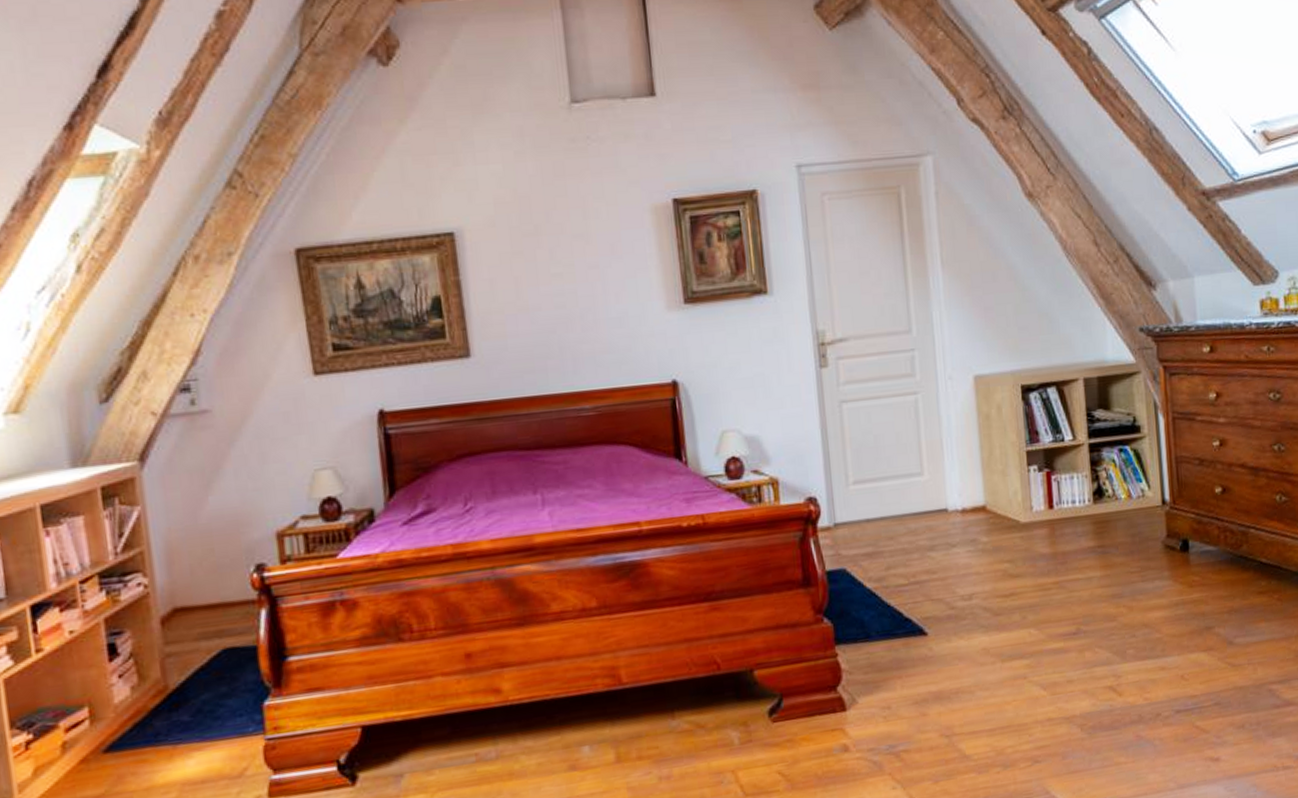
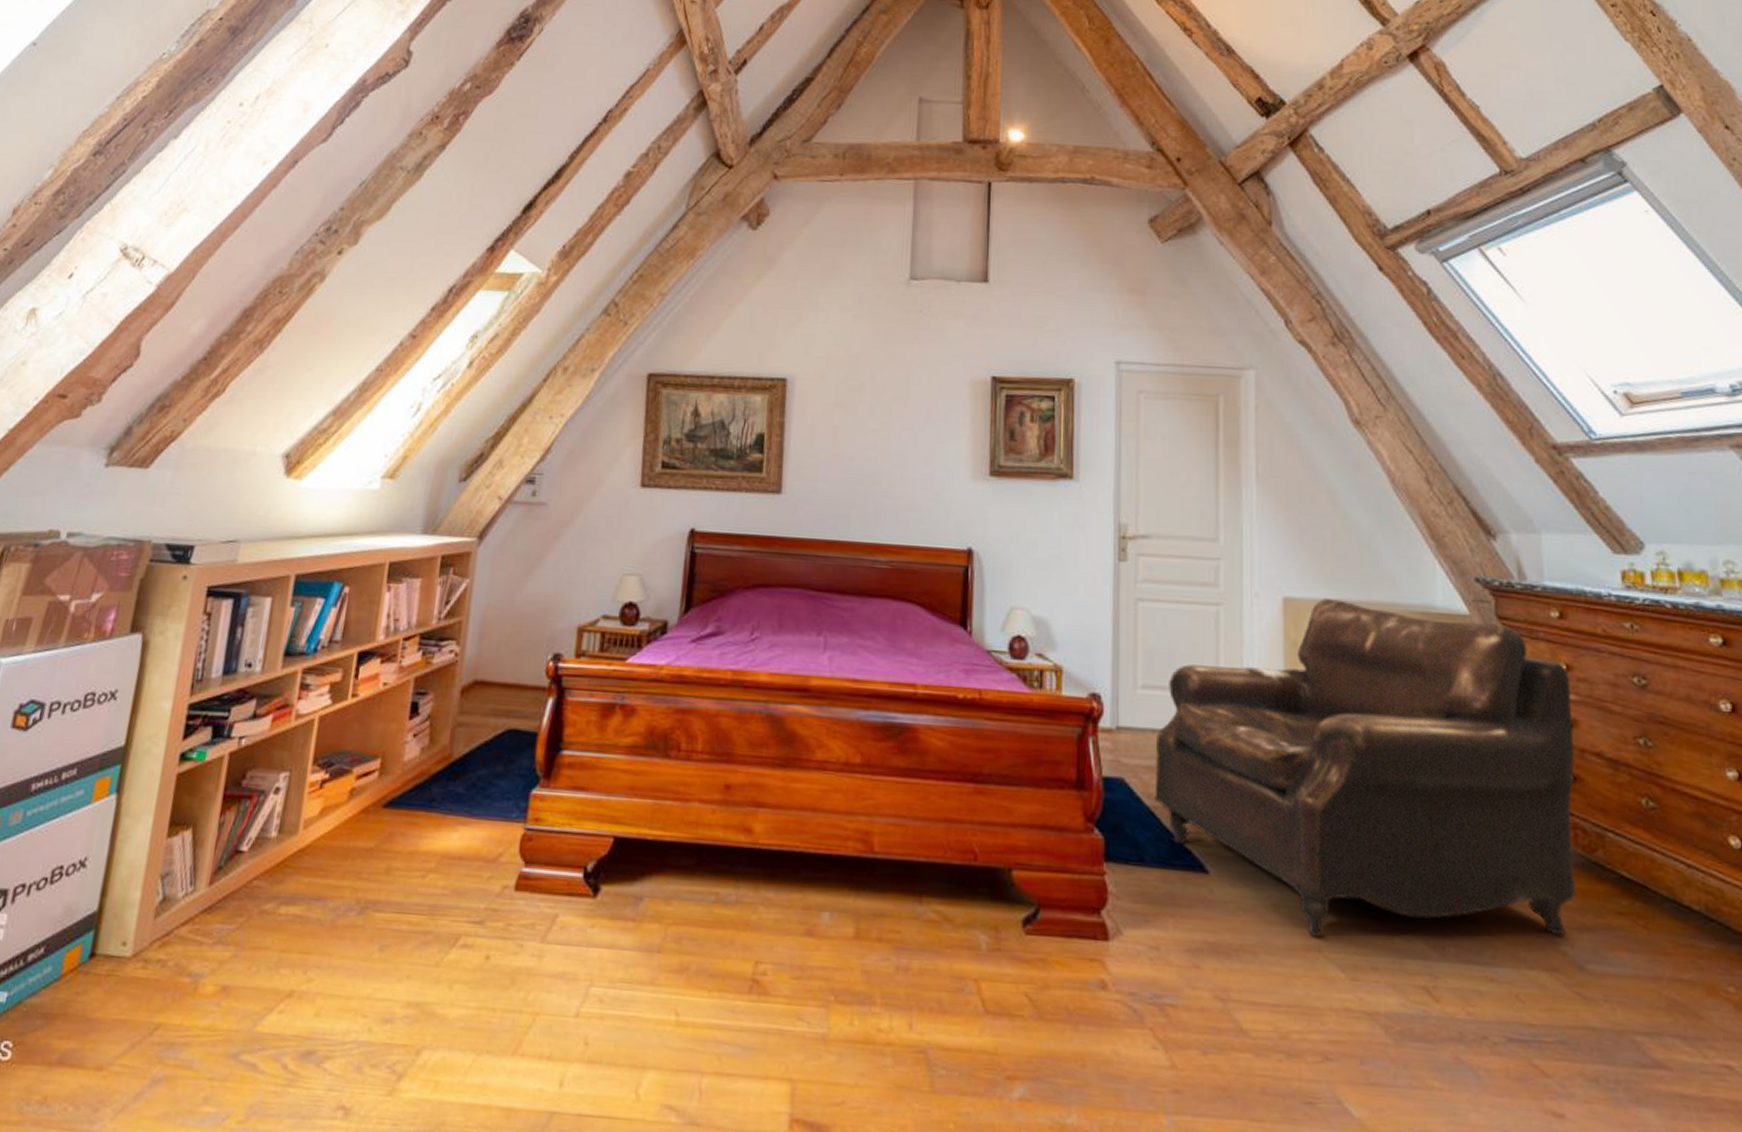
leather: none [871,366,1226,668] -> present [1154,598,1576,937]

